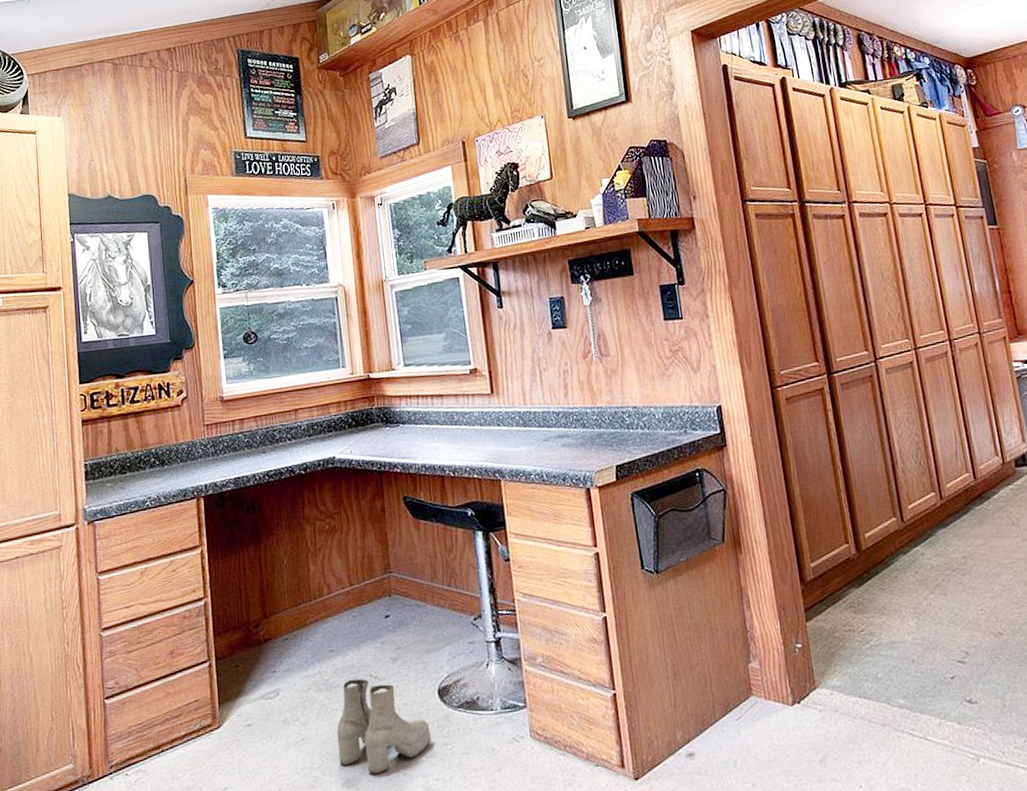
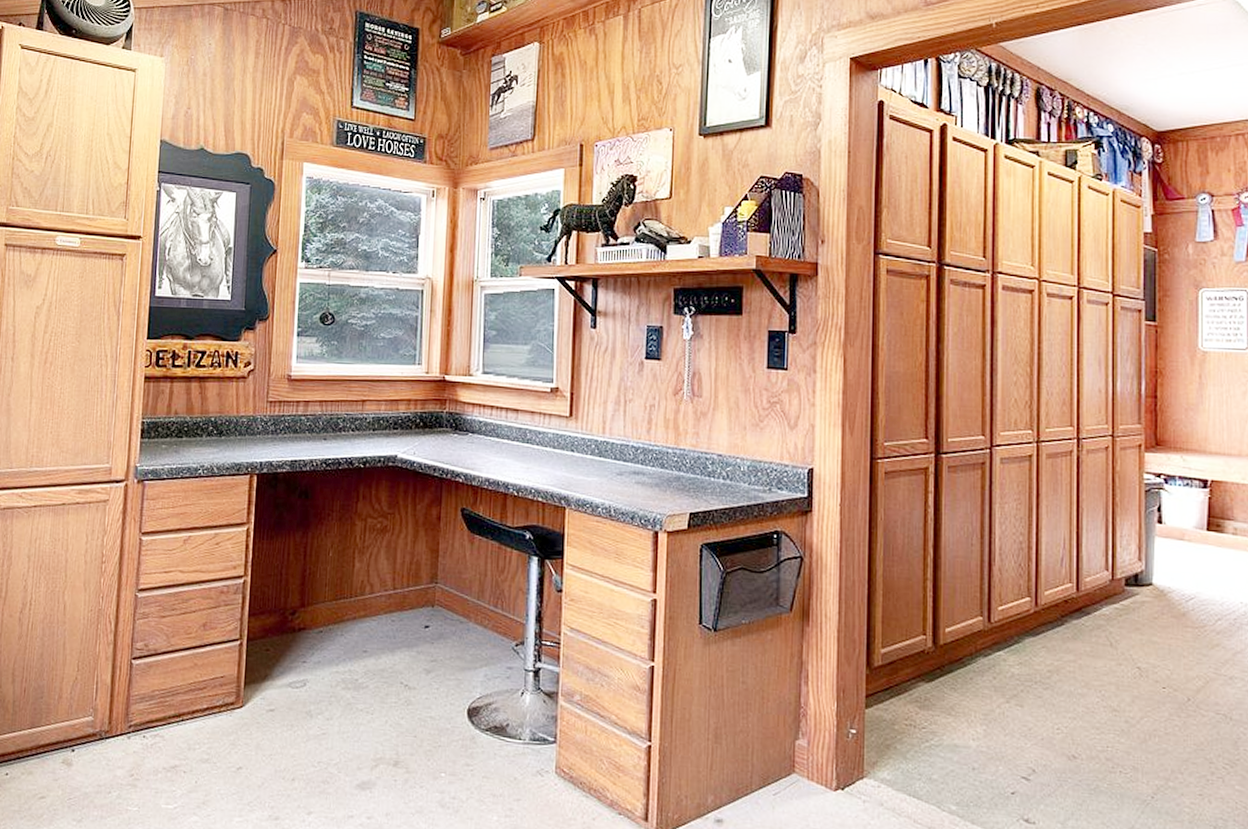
boots: present [336,678,431,774] -> none [357,683,454,781]

